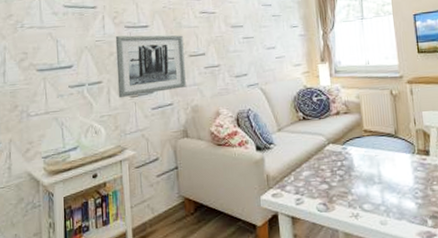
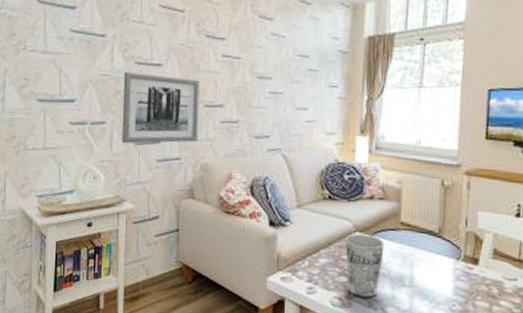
cup: none [322,145,355,201] -> present [345,234,385,299]

